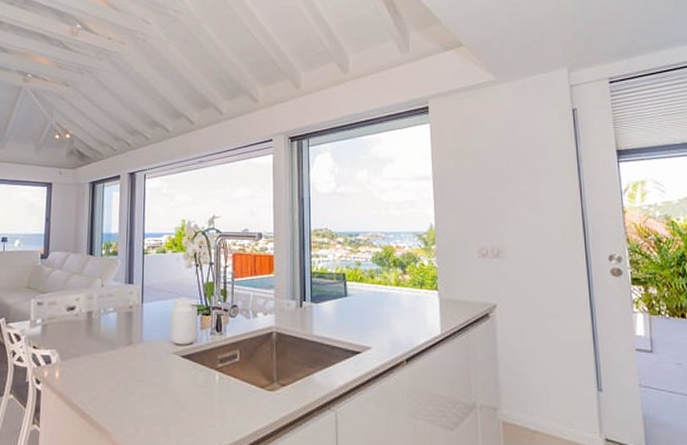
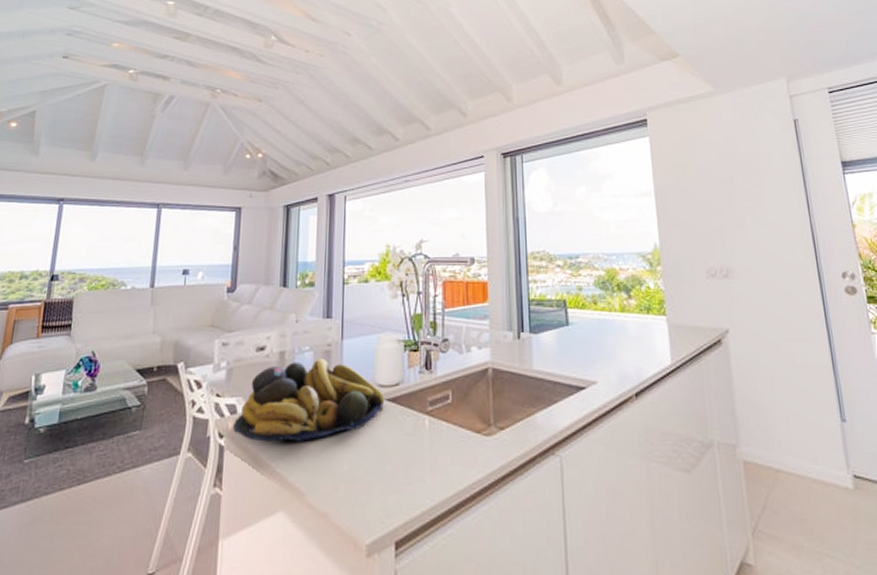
fruit bowl: none [48,319,180,389] -> present [233,358,385,442]

